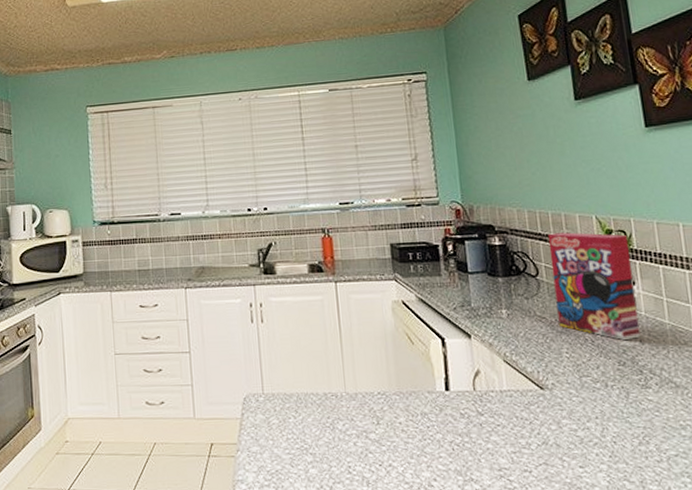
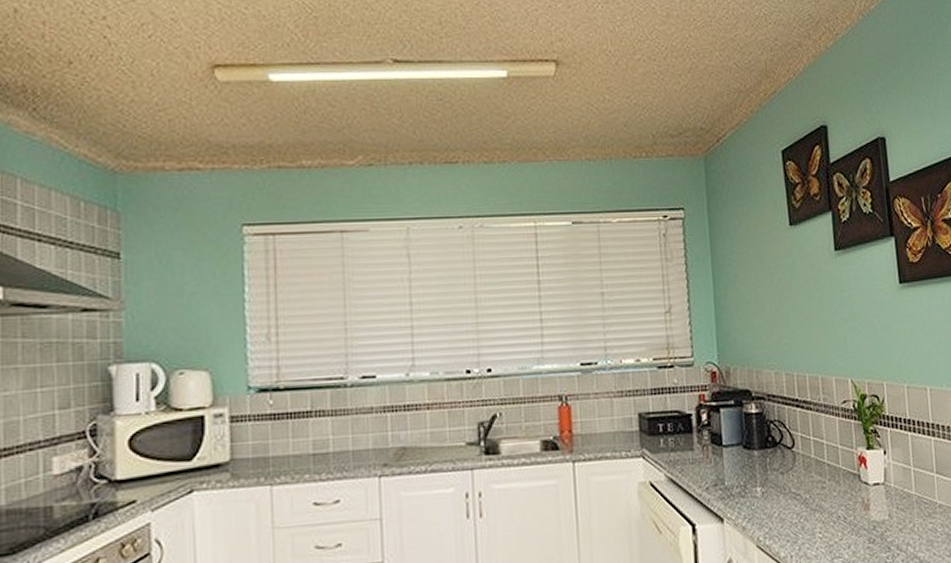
cereal box: present [547,232,641,341] -> none [804,398,890,516]

